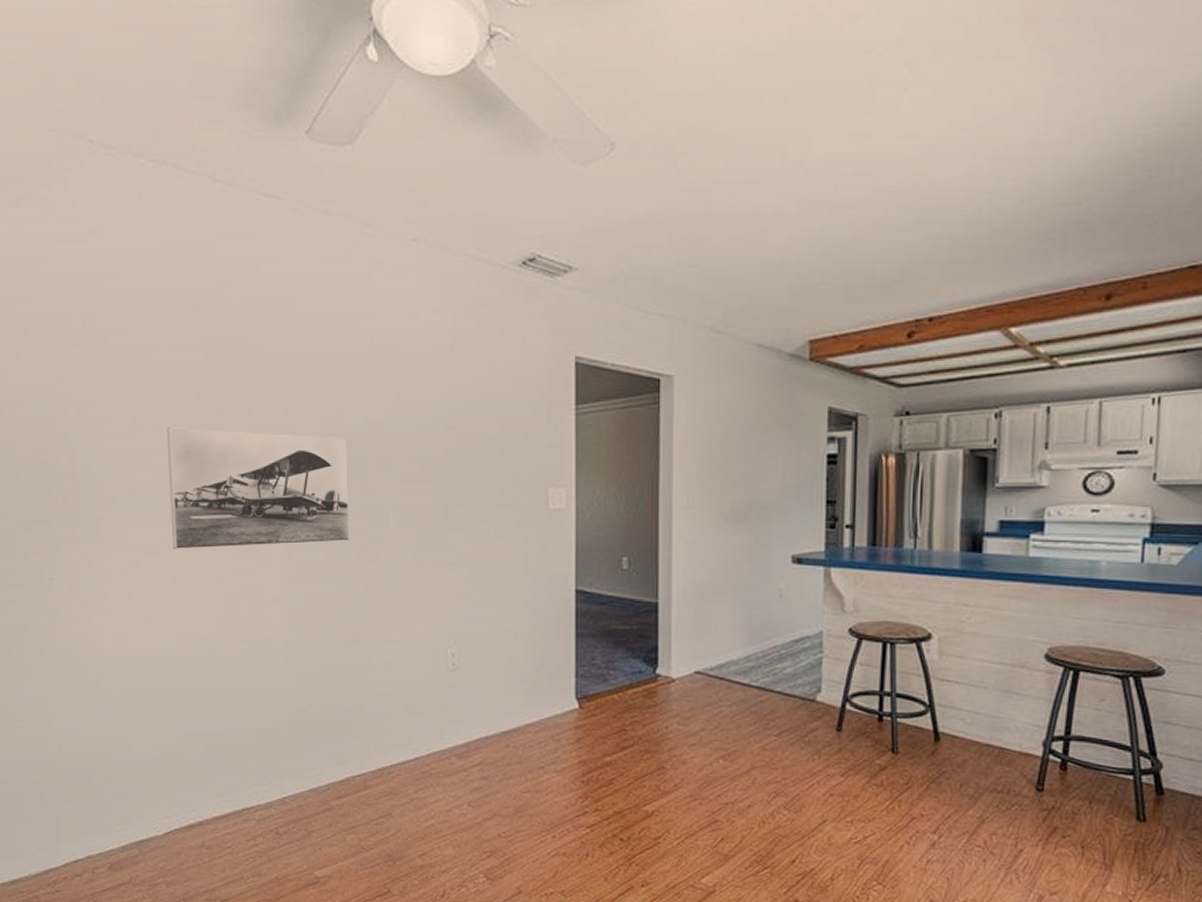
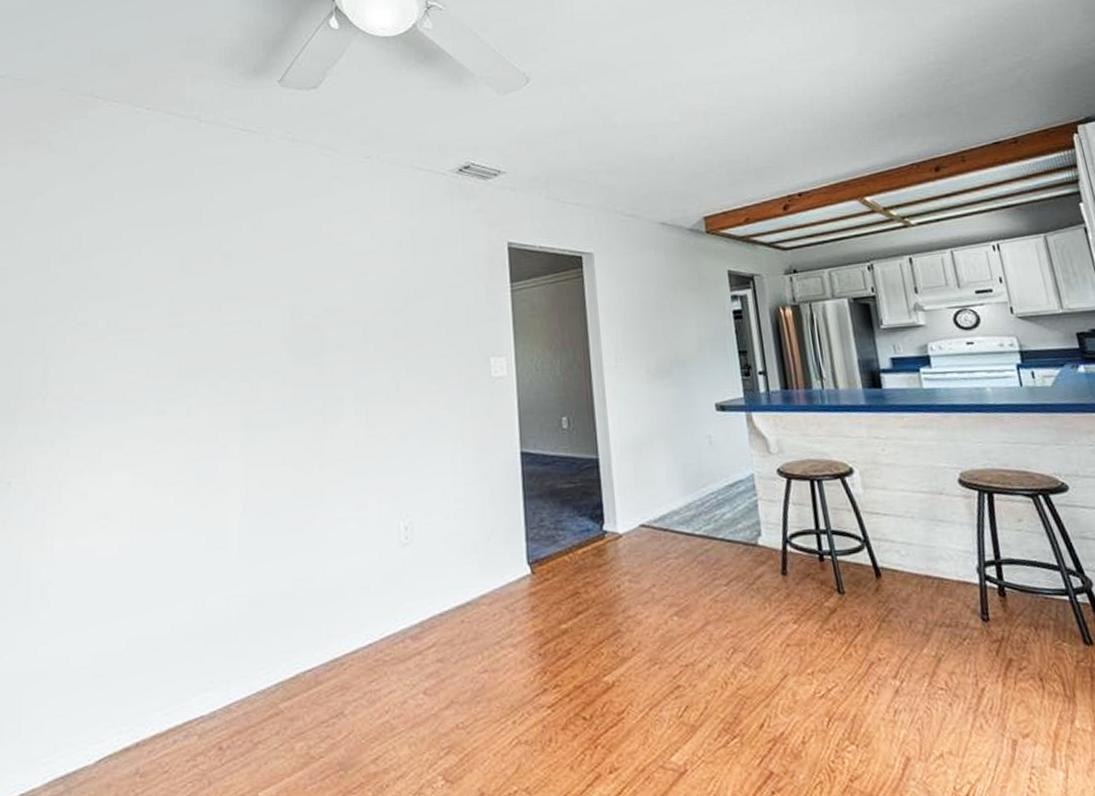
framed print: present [167,427,350,550] -> none [135,325,307,444]

